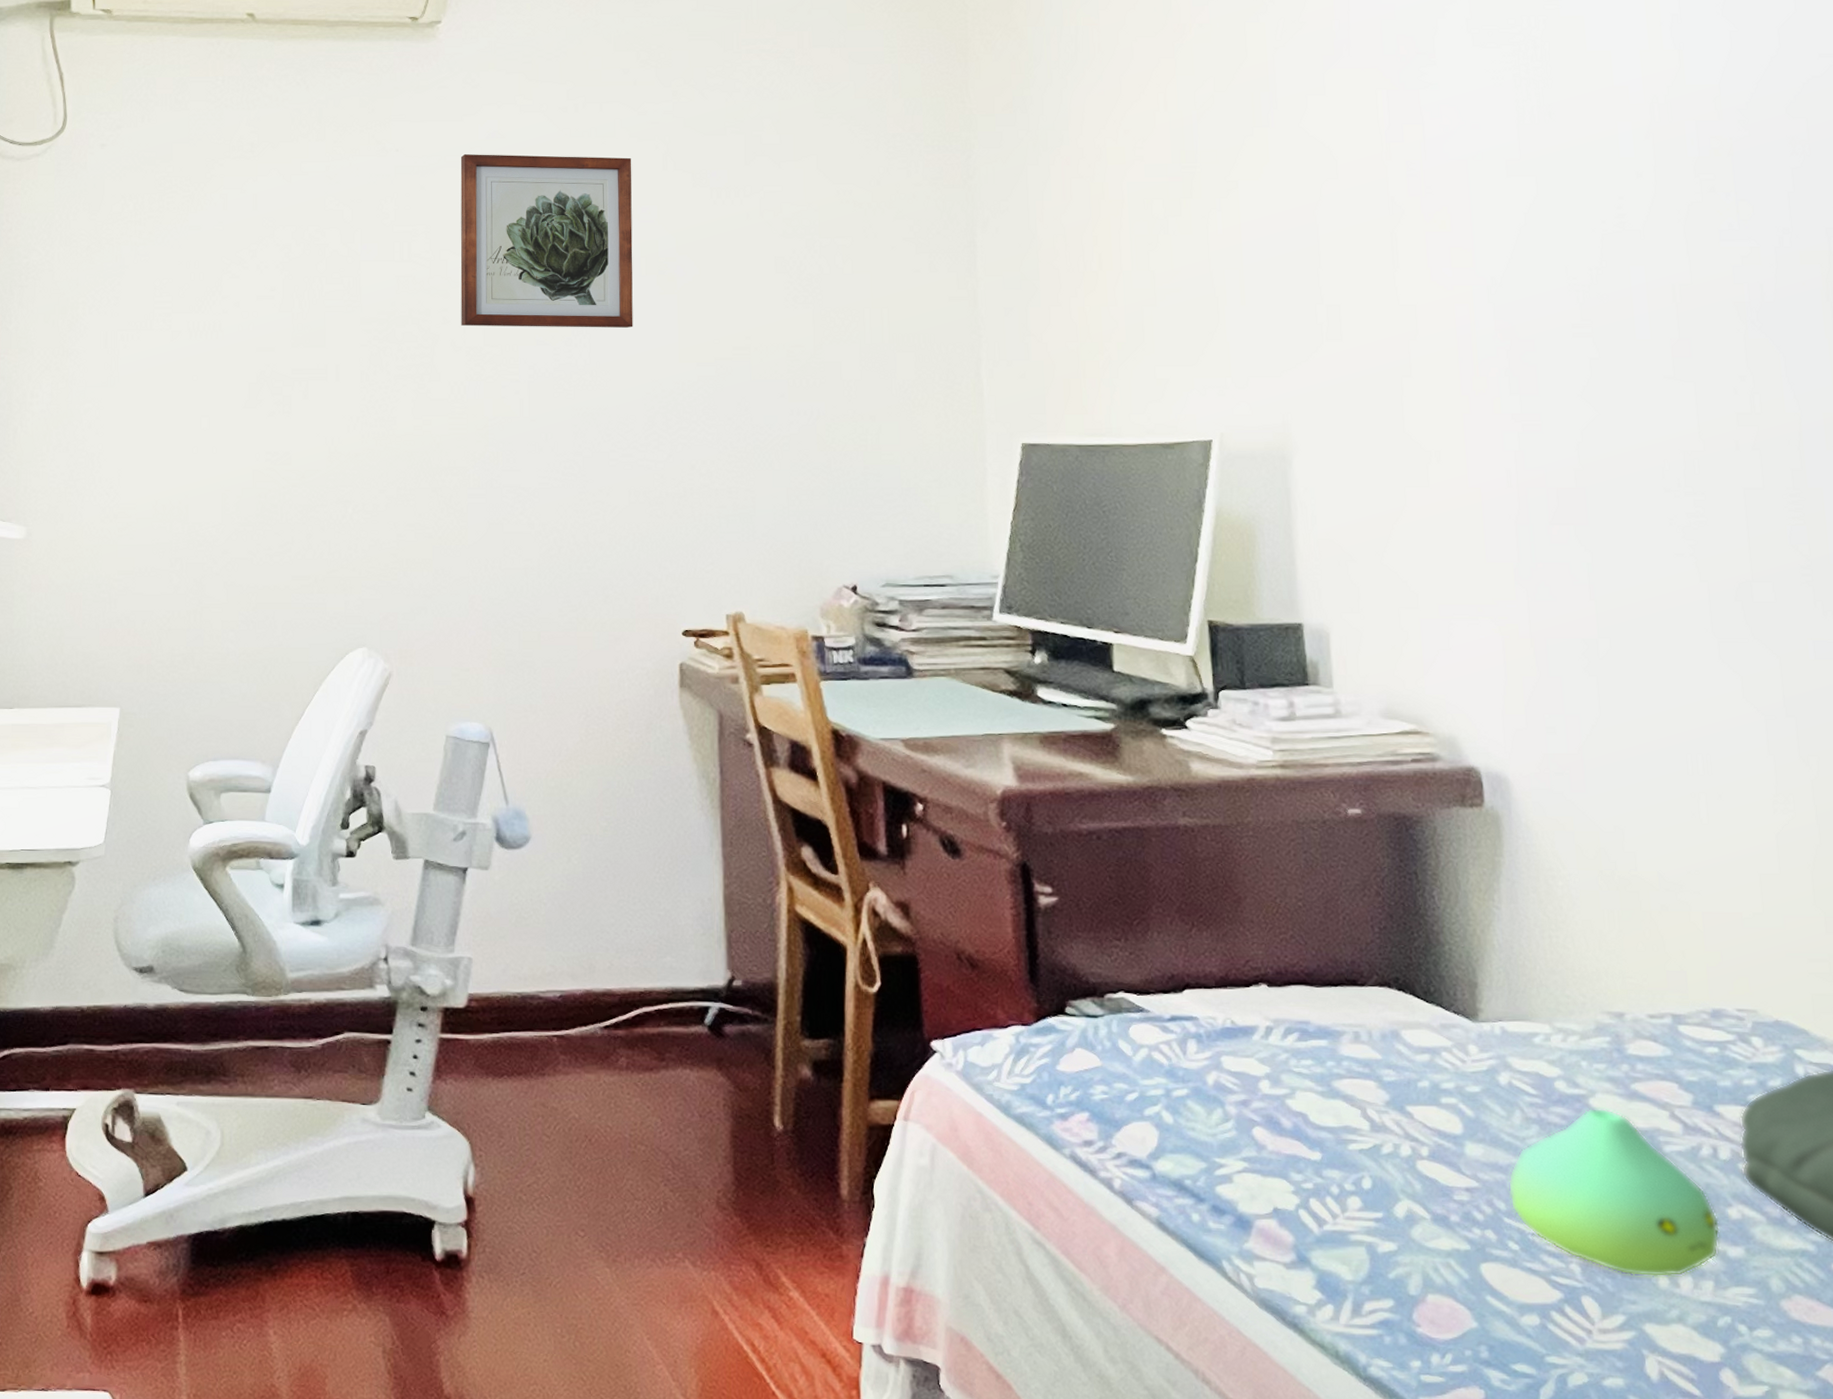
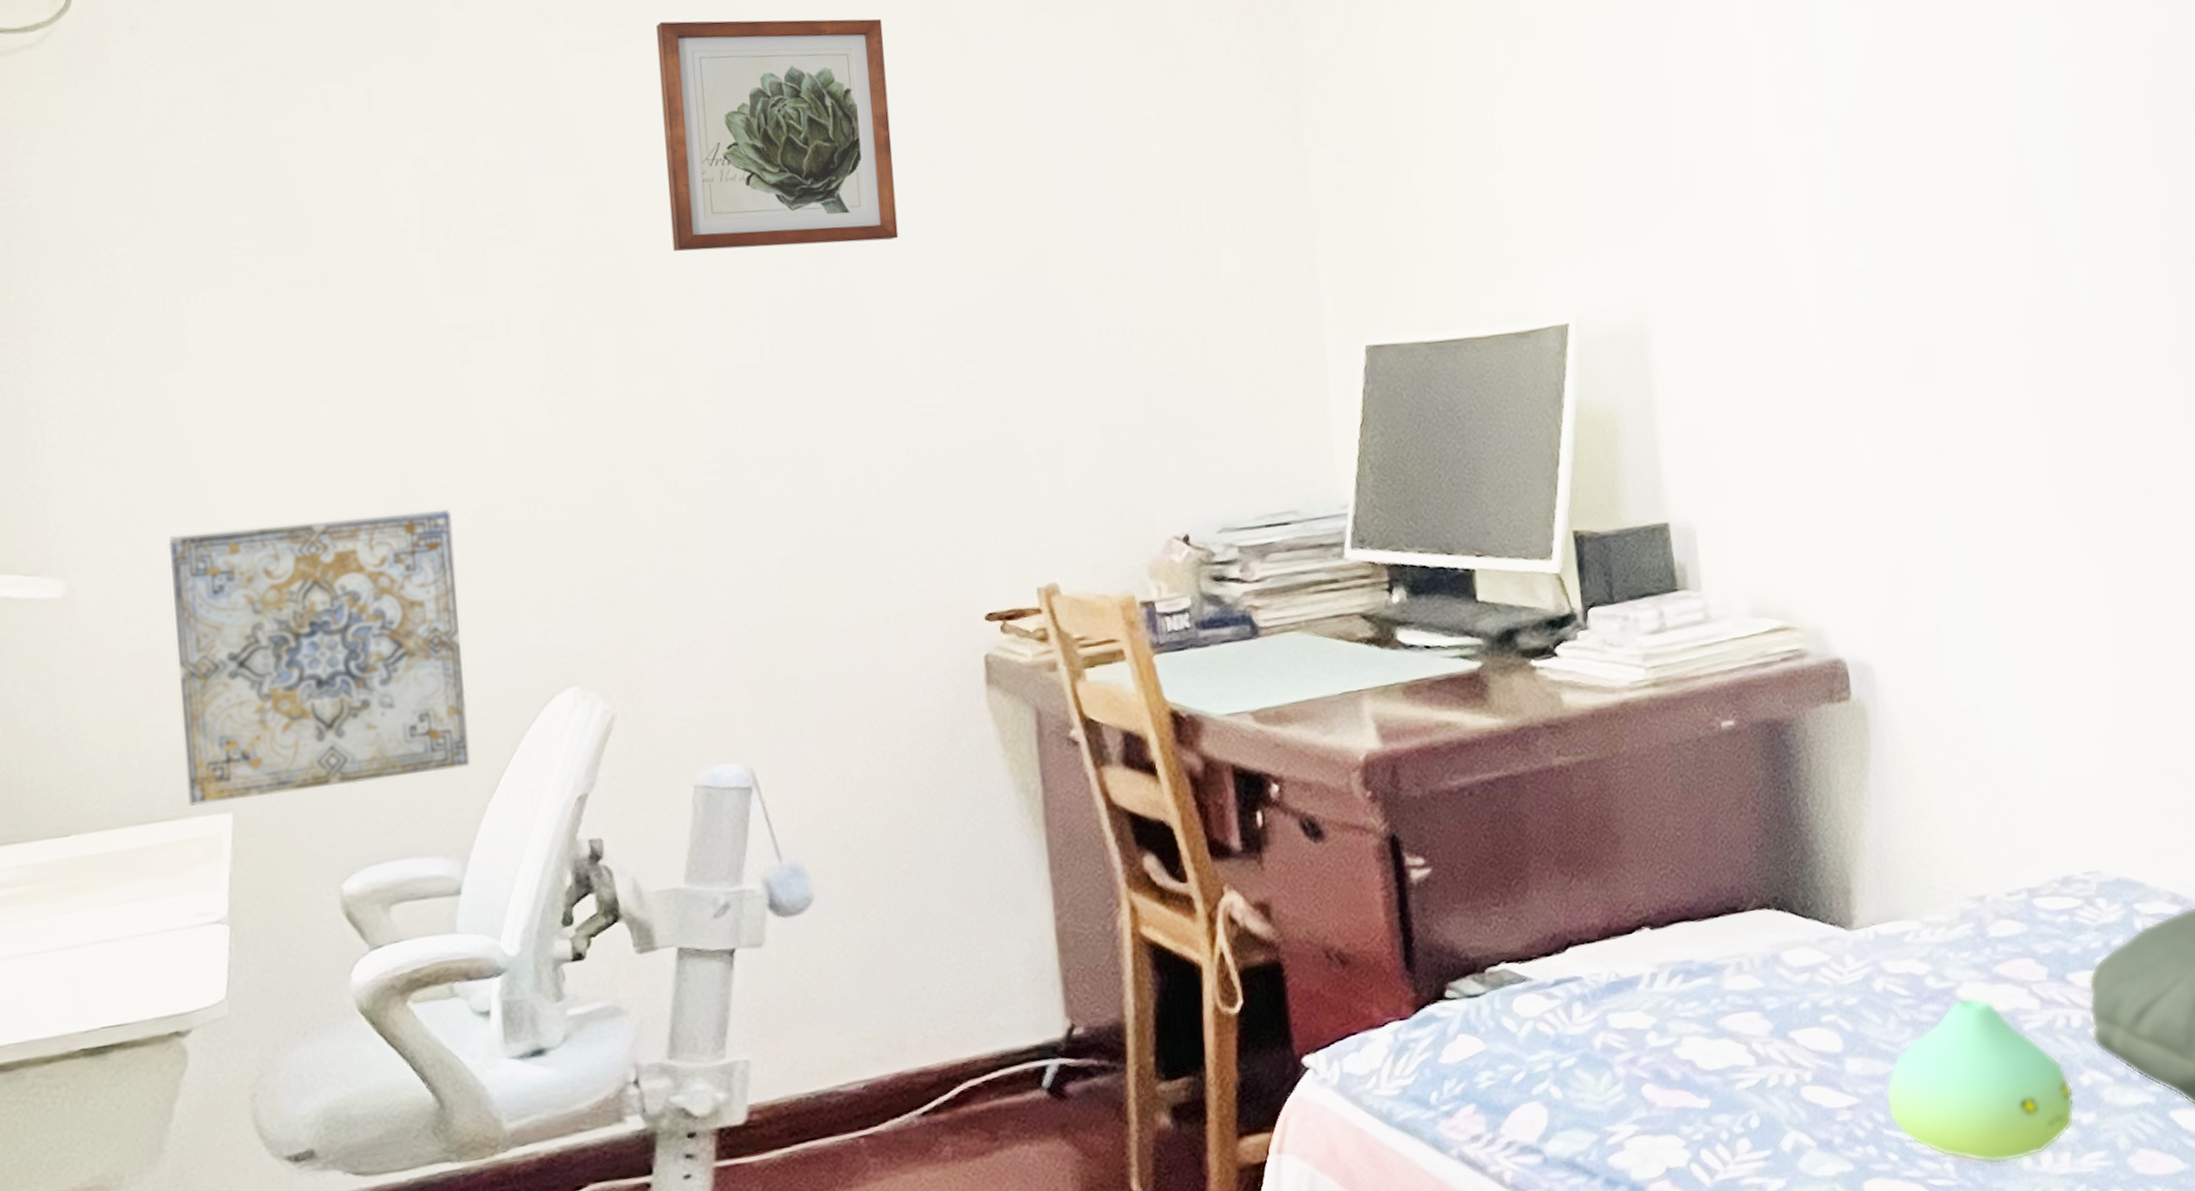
wall art: none [92,503,287,699] -> present [168,509,470,806]

